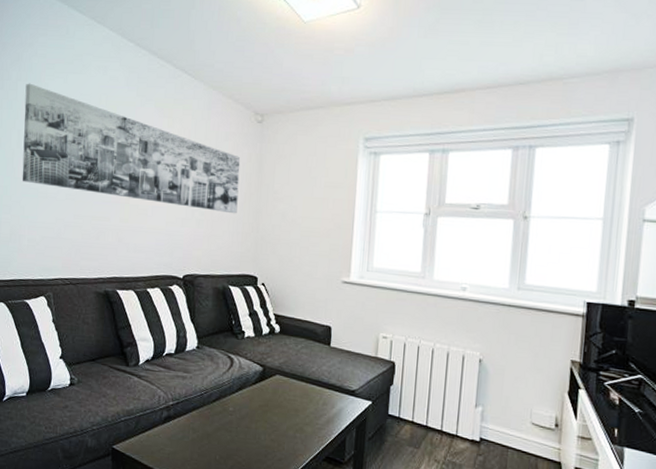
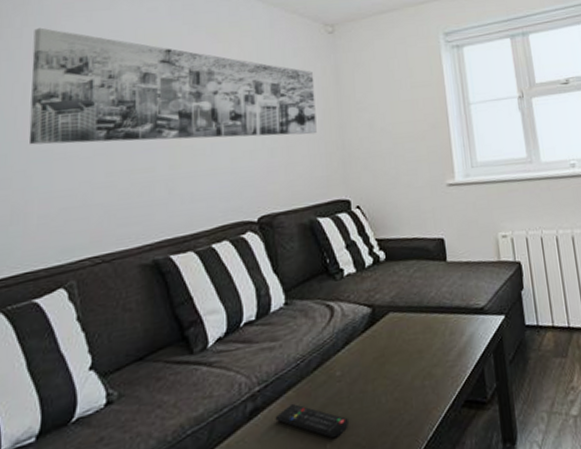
remote control: none [182,420,234,453] -> present [275,403,348,439]

